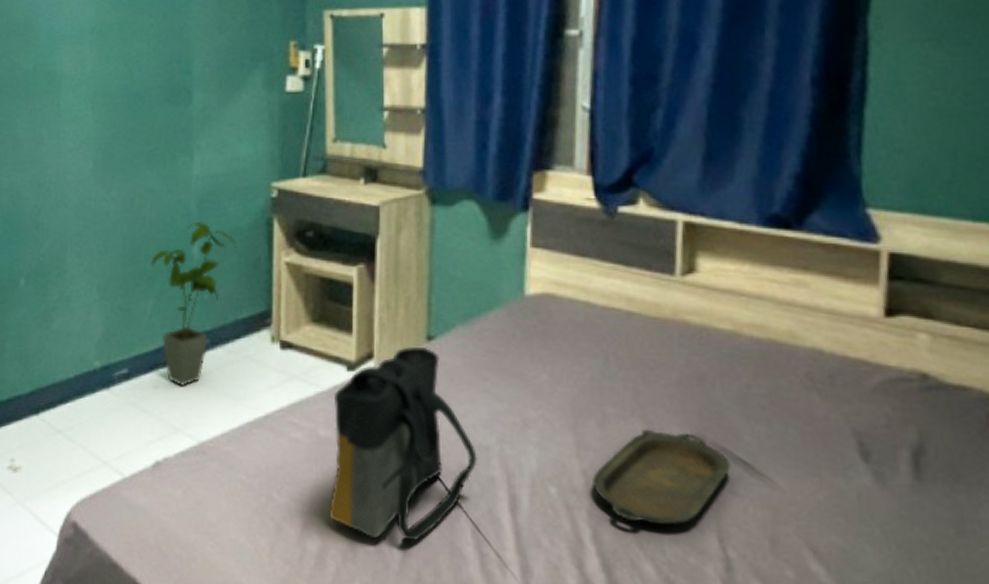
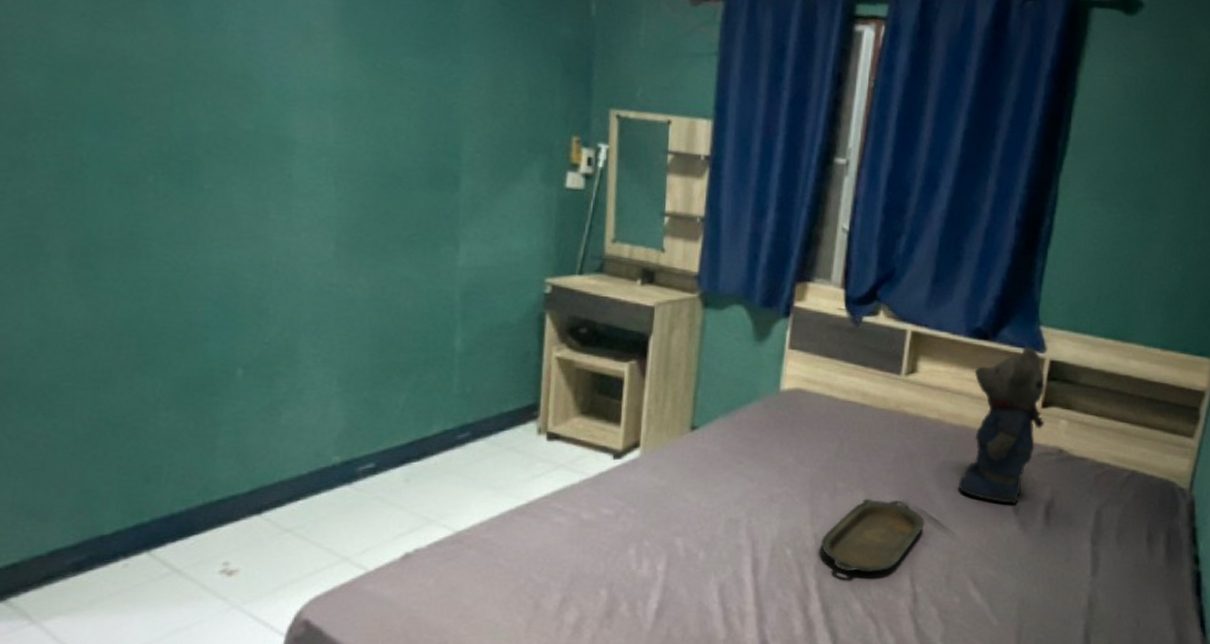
house plant: present [150,221,237,387] -> none [404,313,505,480]
tote bag: present [329,347,478,542] -> none [588,436,728,606]
teddy bear: none [771,236,894,449] -> present [958,346,1045,505]

